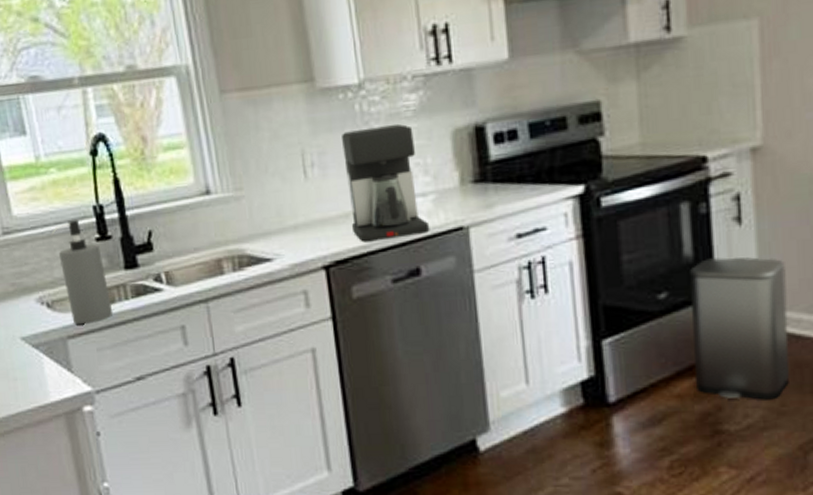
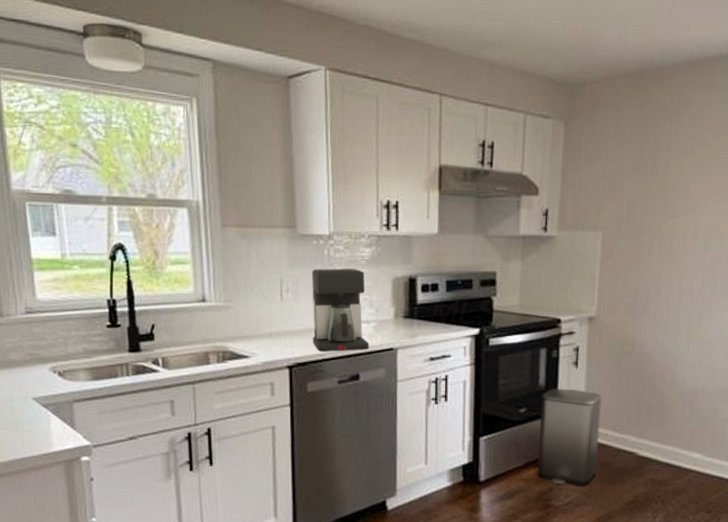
soap dispenser: present [51,220,114,325] -> none [68,309,115,392]

